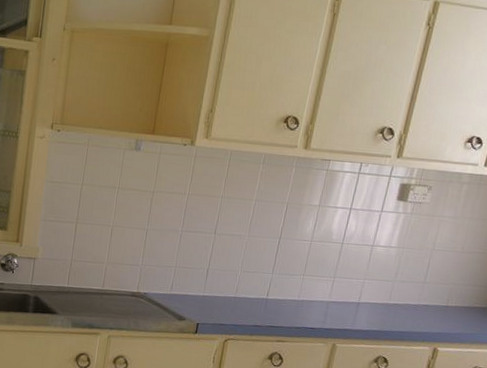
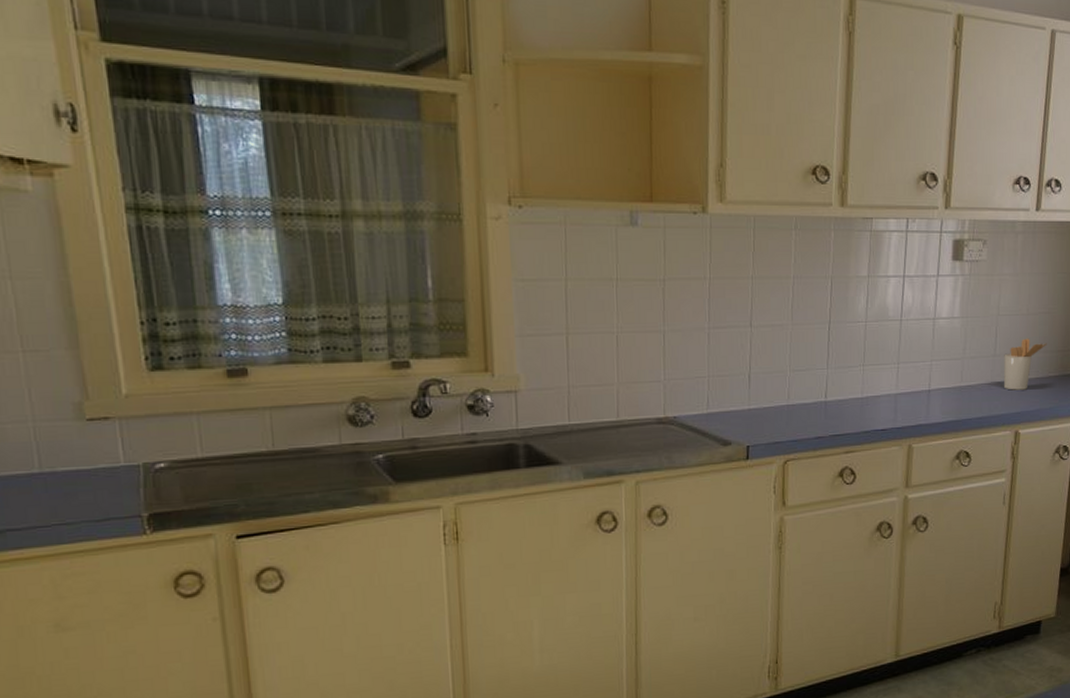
utensil holder: none [428,271,477,315] -> present [1003,338,1047,390]

